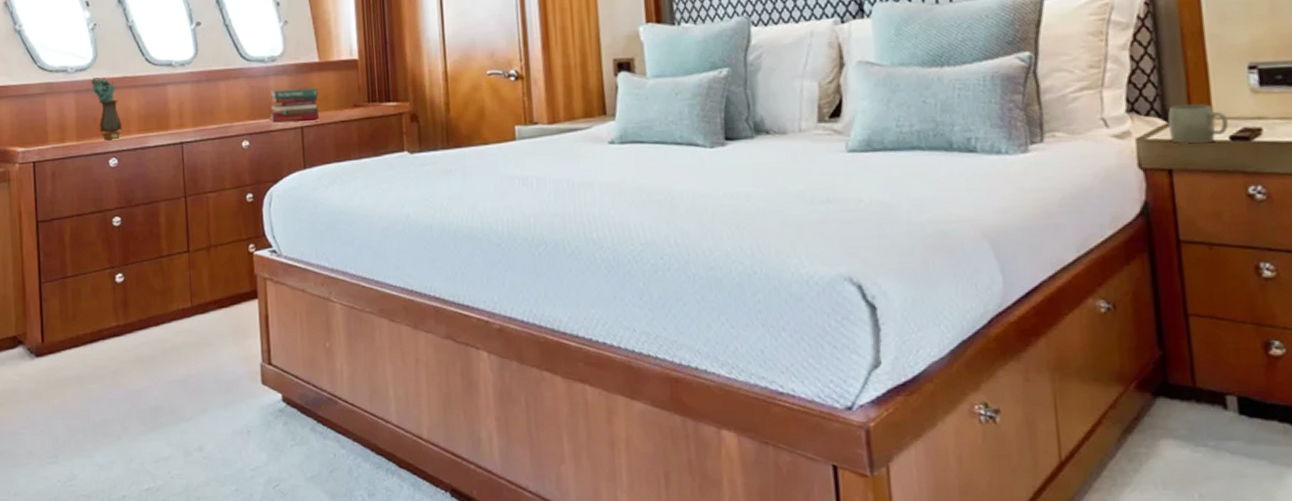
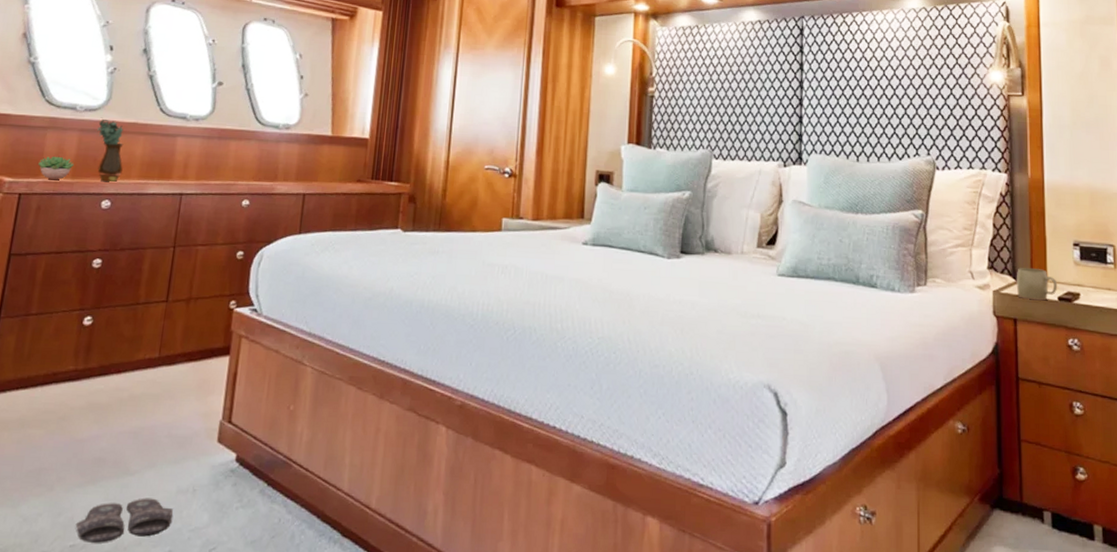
succulent plant: none [44,120,77,145] -> present [38,156,75,181]
slippers: none [146,441,233,485] -> present [75,498,173,543]
books: present [270,86,319,123] -> none [274,155,326,189]

